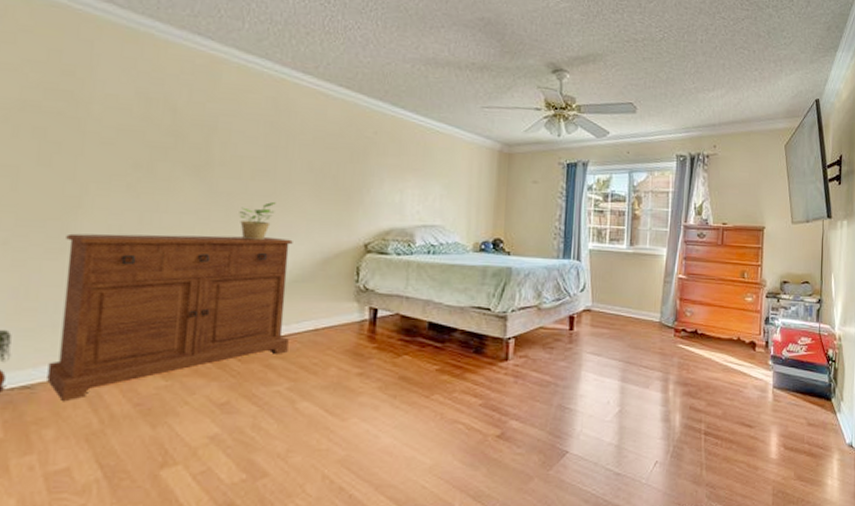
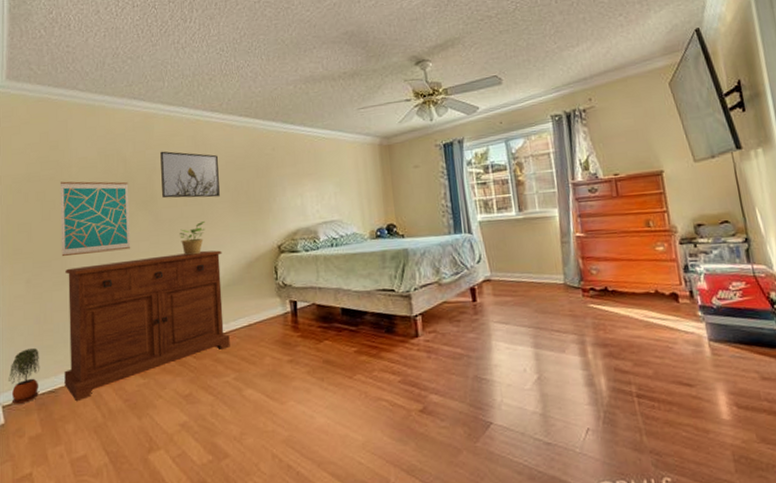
wall art: none [63,120,176,222] -> present [60,181,131,257]
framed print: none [222,107,303,177] -> present [160,151,220,198]

